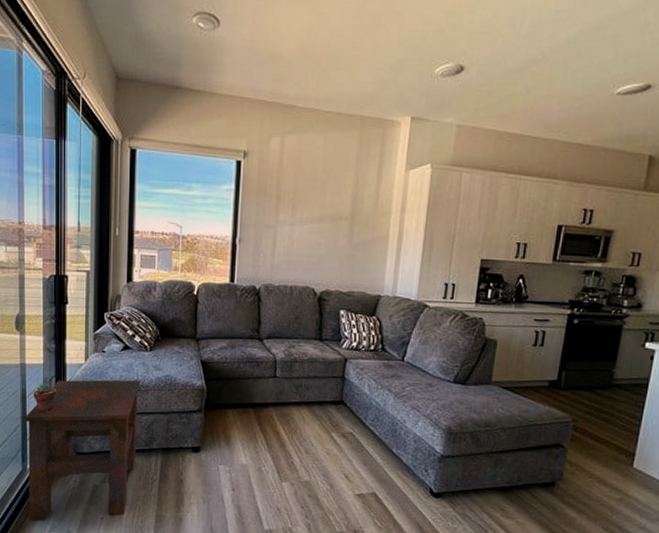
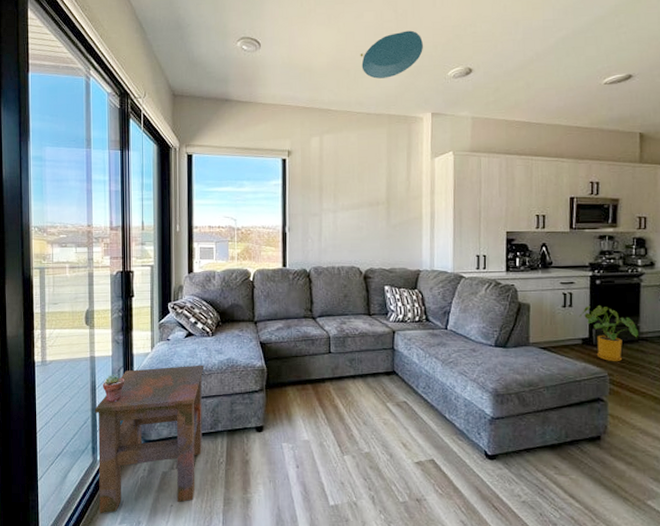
ceiling light: none [335,15,410,72] -> present [360,30,423,79]
house plant: none [549,346,612,408] -> present [579,306,638,362]

